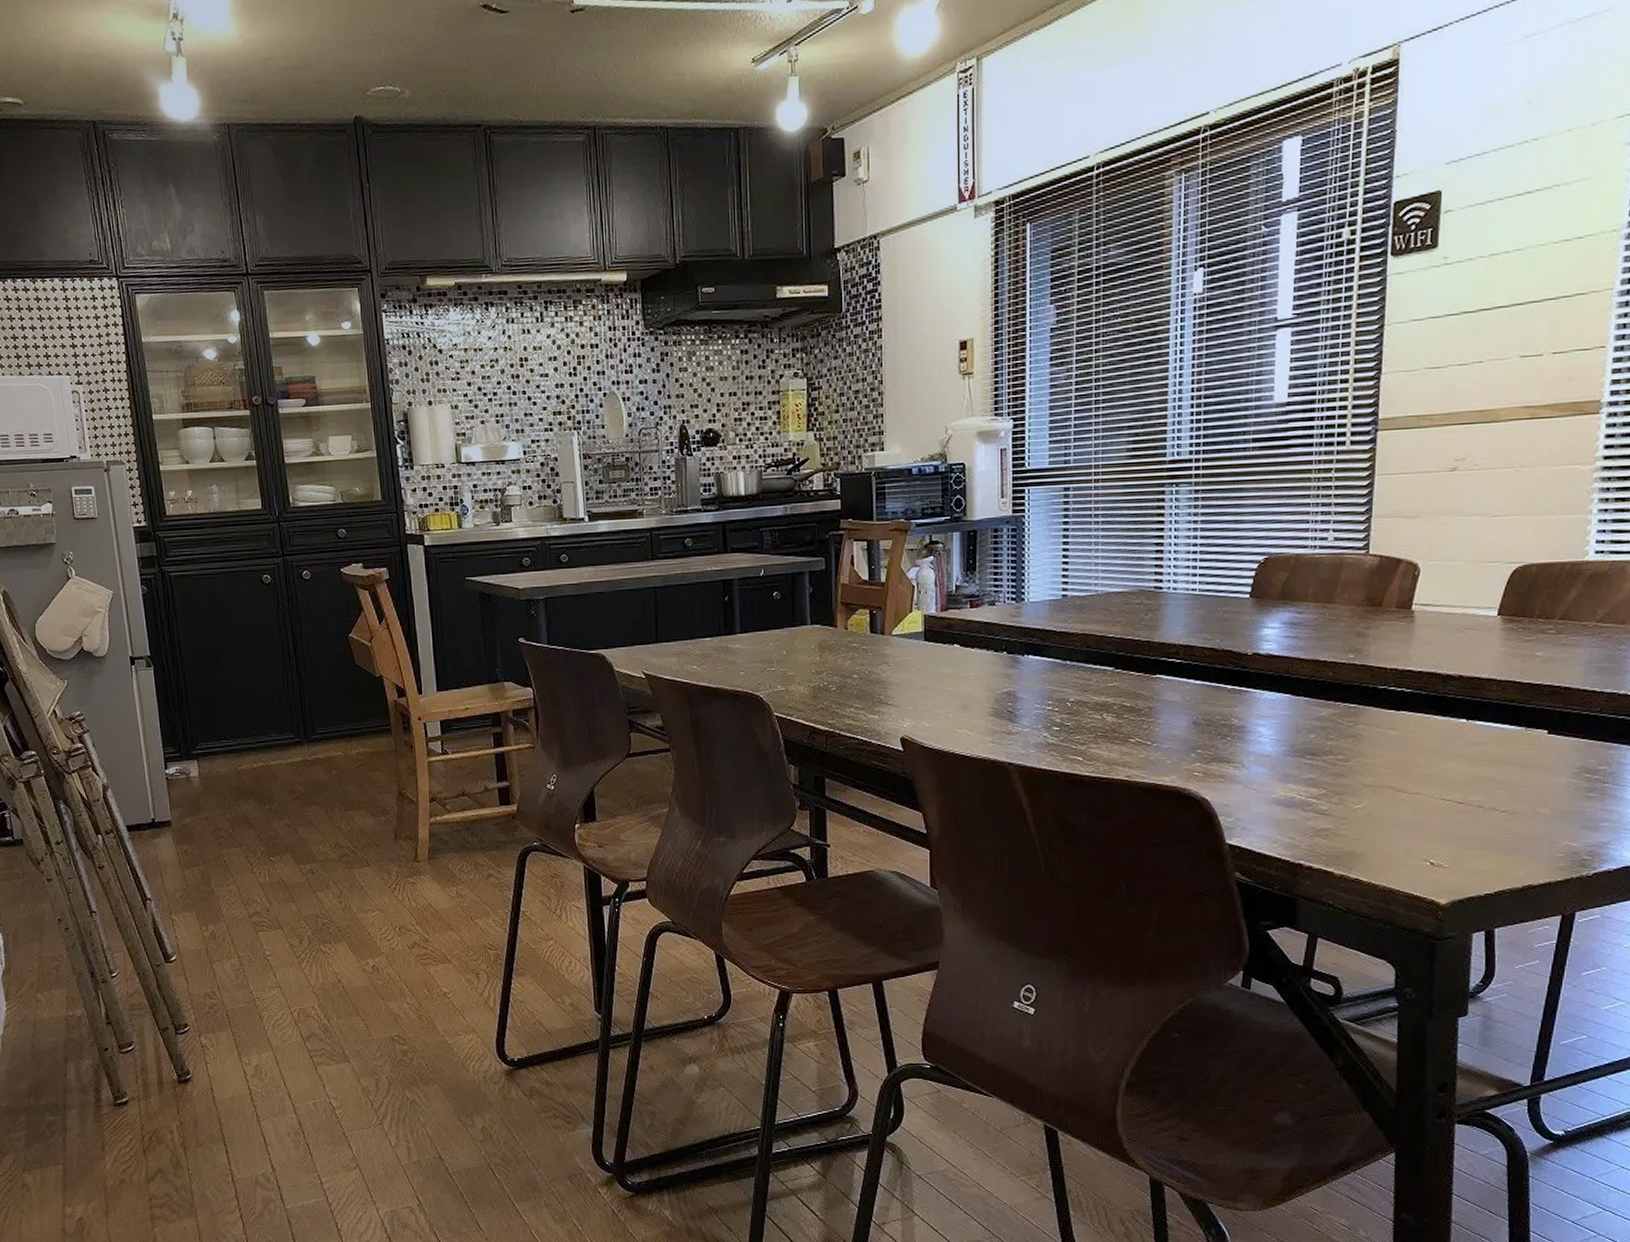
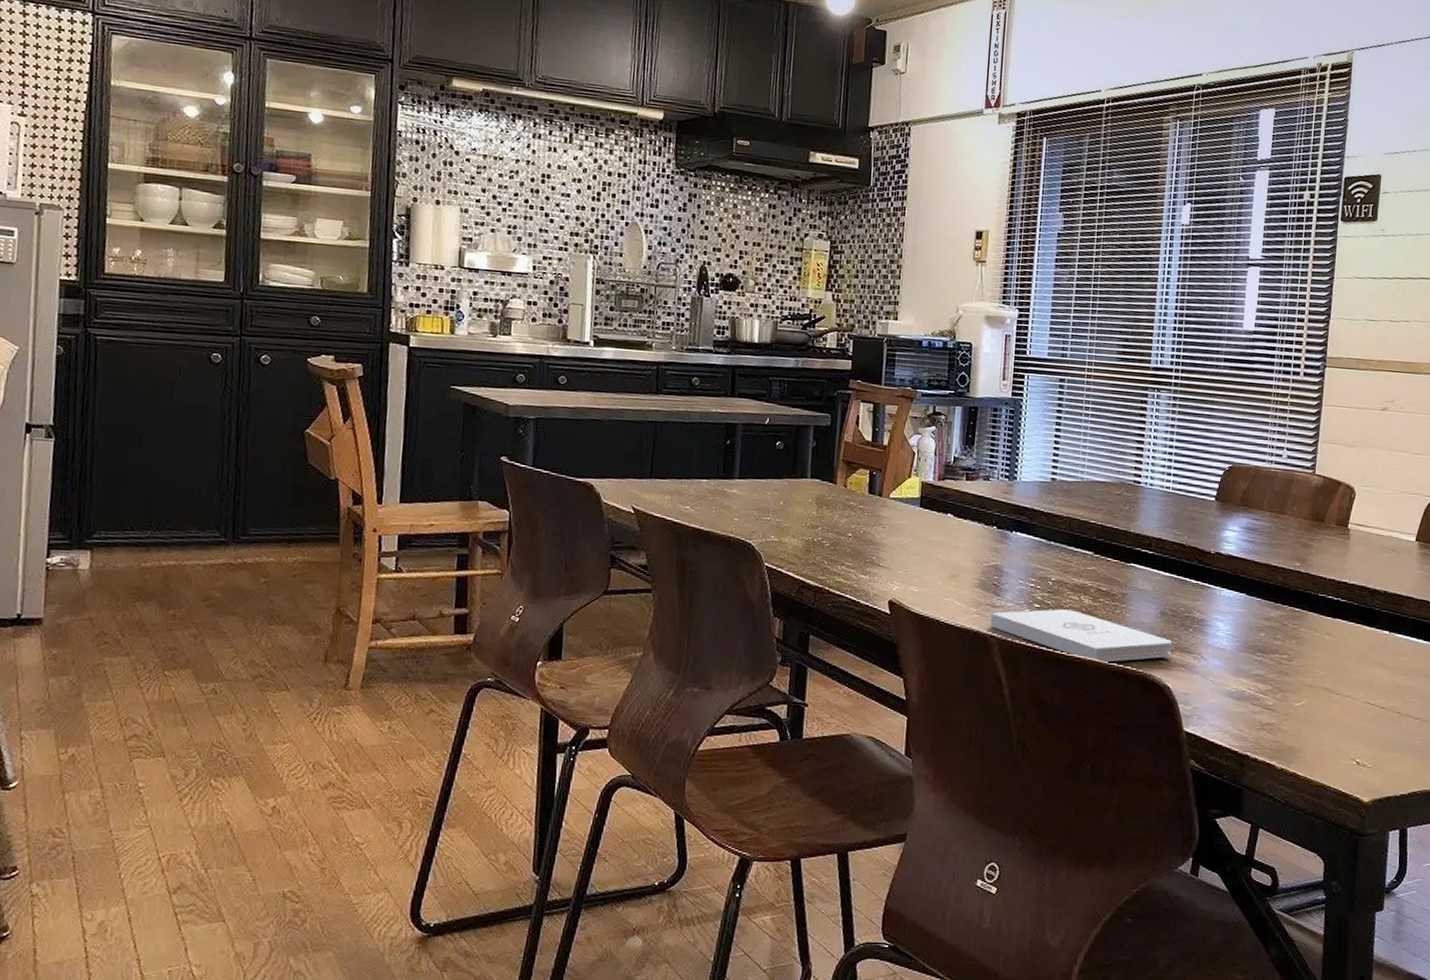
notepad: none [1007,729,1208,781] -> present [989,609,1172,663]

